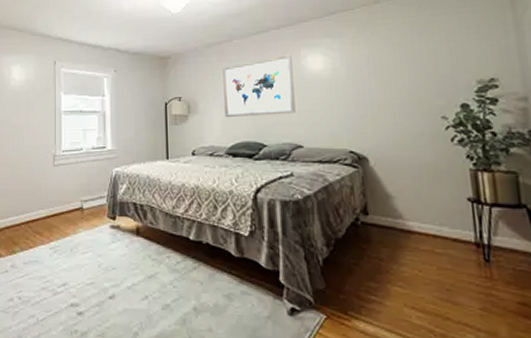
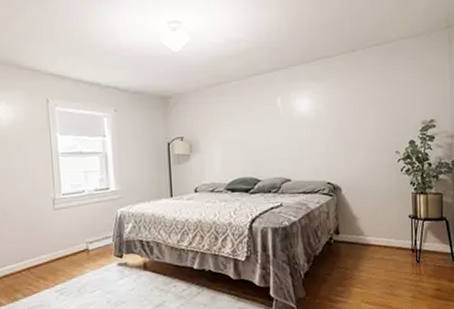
wall art: present [223,55,296,117] -> none [222,97,285,155]

